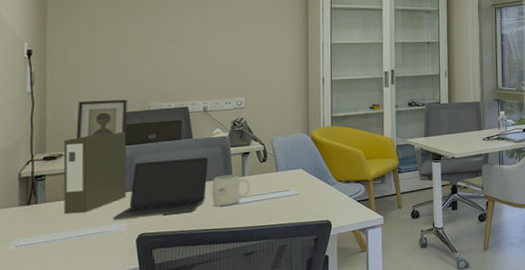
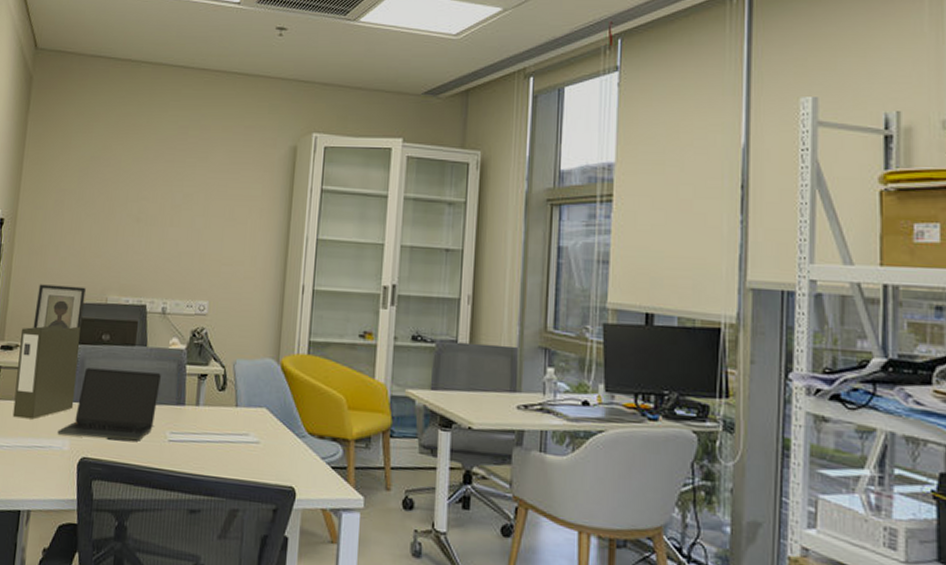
mug: present [212,174,250,206] -> none [160,400,205,441]

